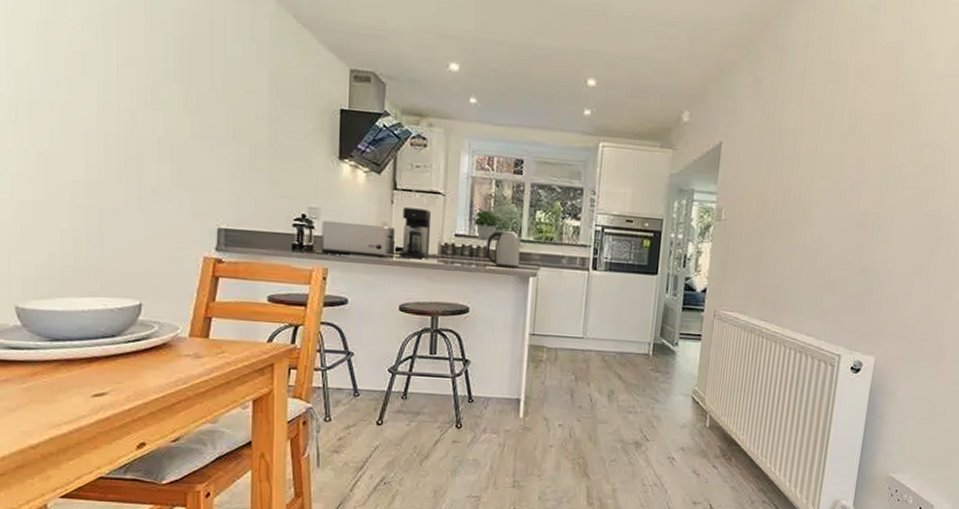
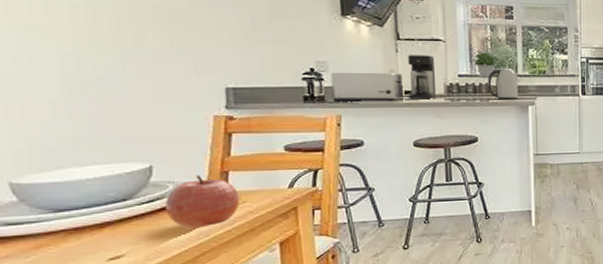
fruit: none [149,318,220,375] -> present [165,175,241,229]

